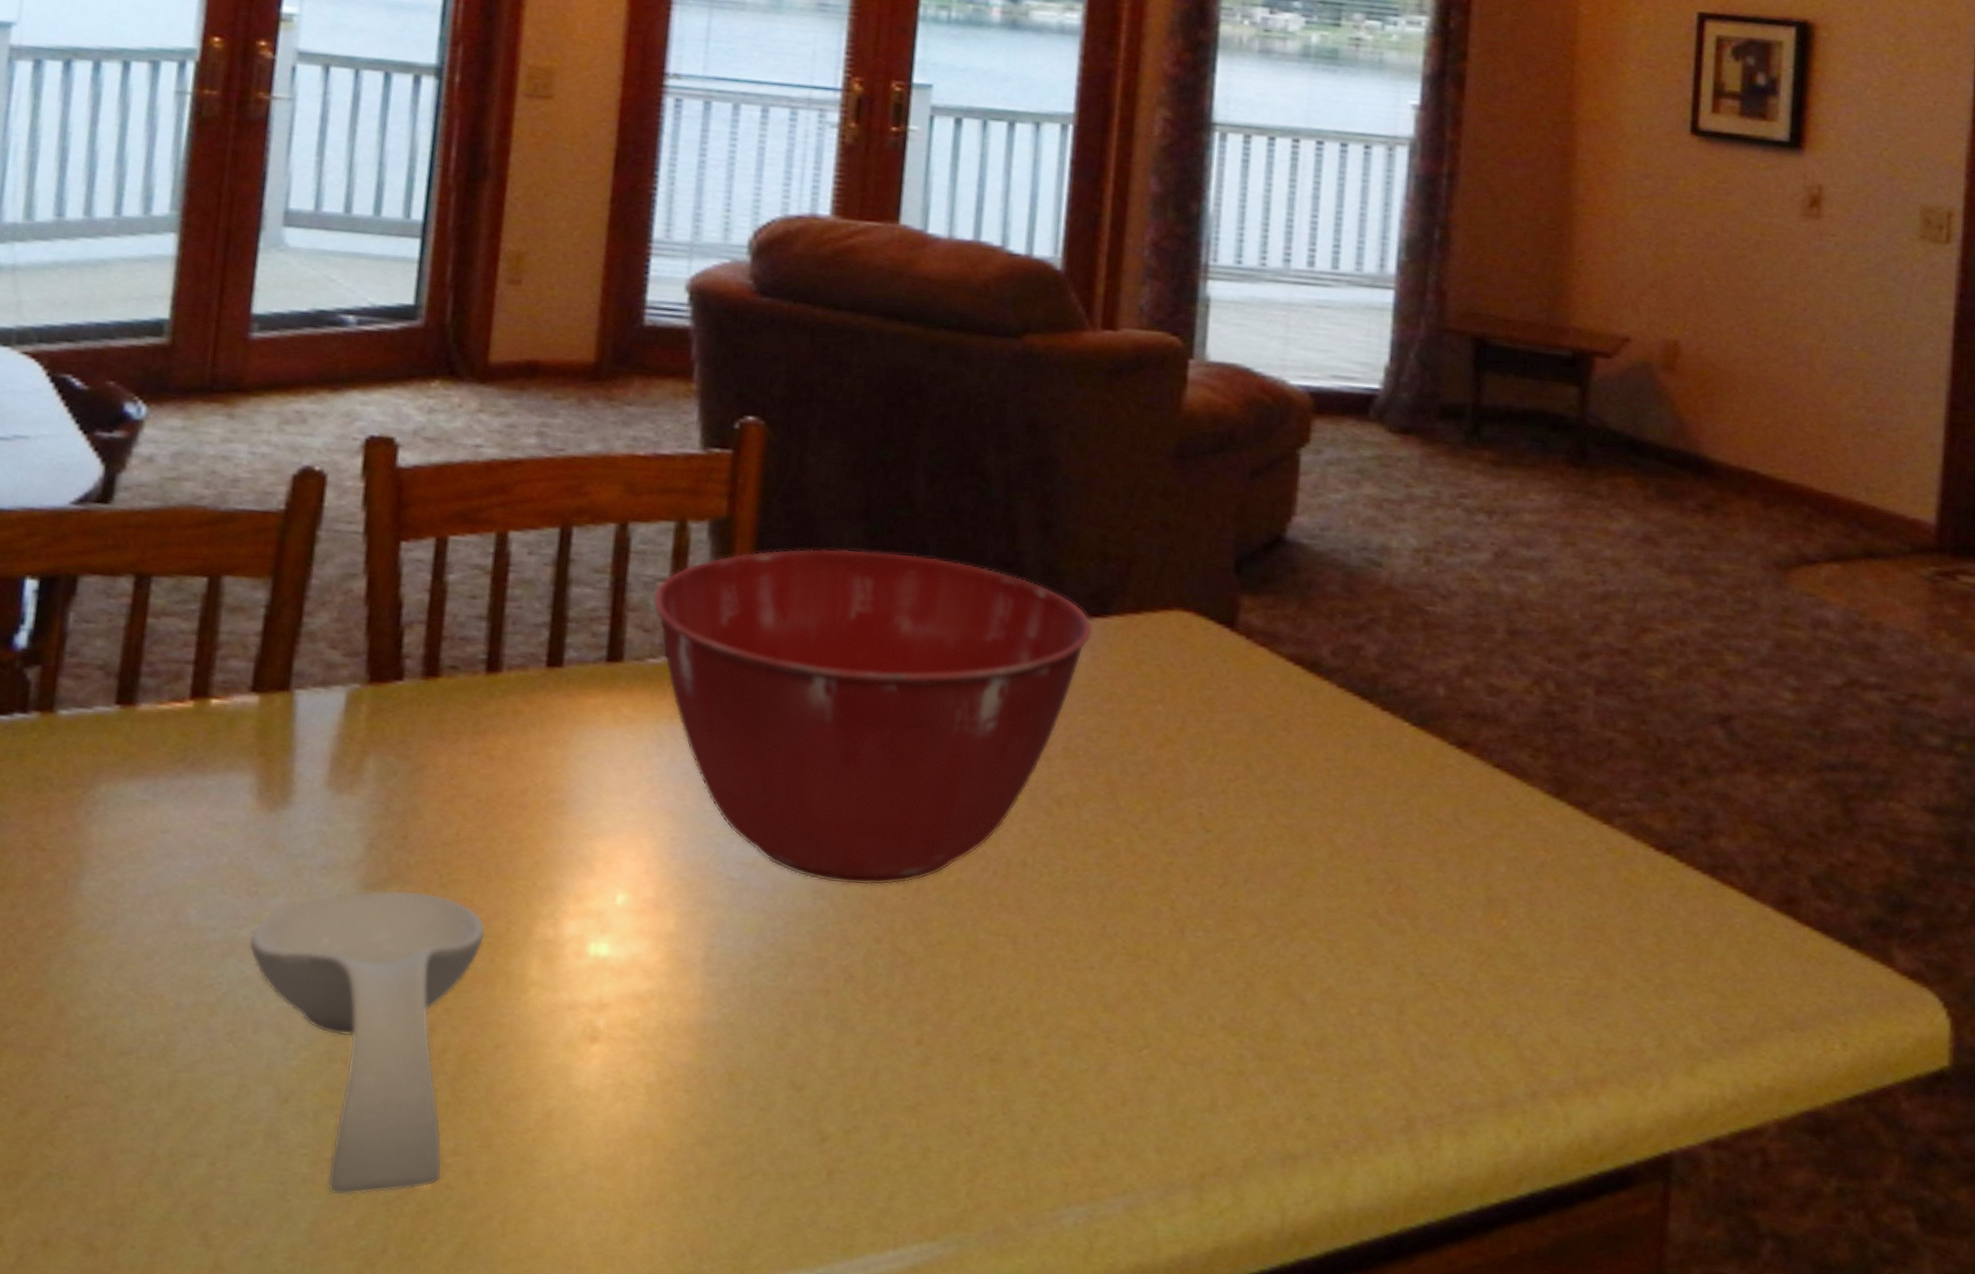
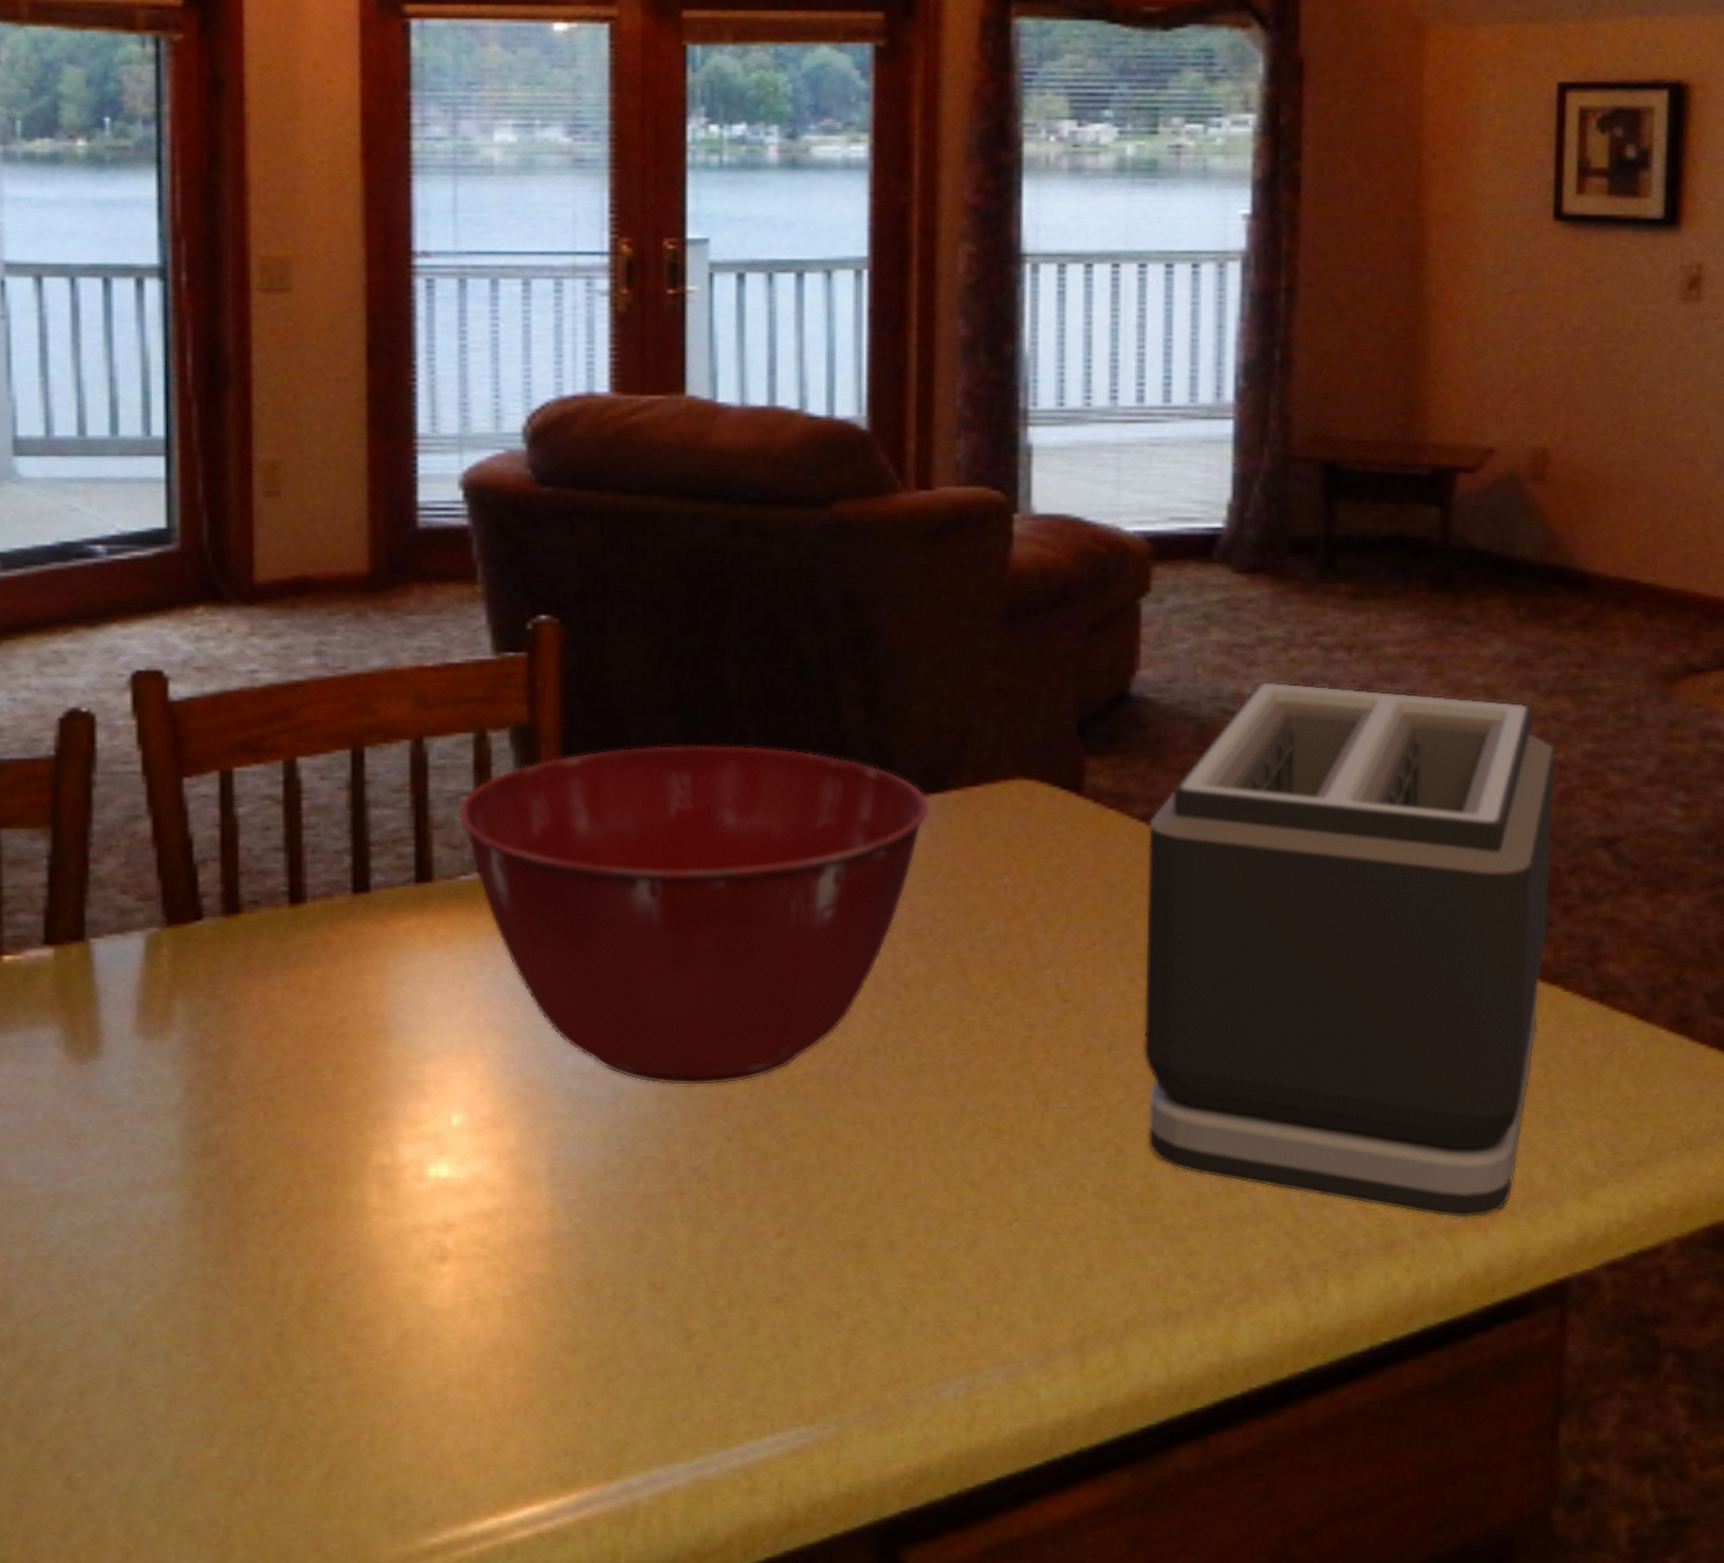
spoon rest: present [249,889,486,1196] -> none [75,1130,320,1431]
toaster: none [1276,536,1677,1083] -> present [1143,681,1556,1218]

